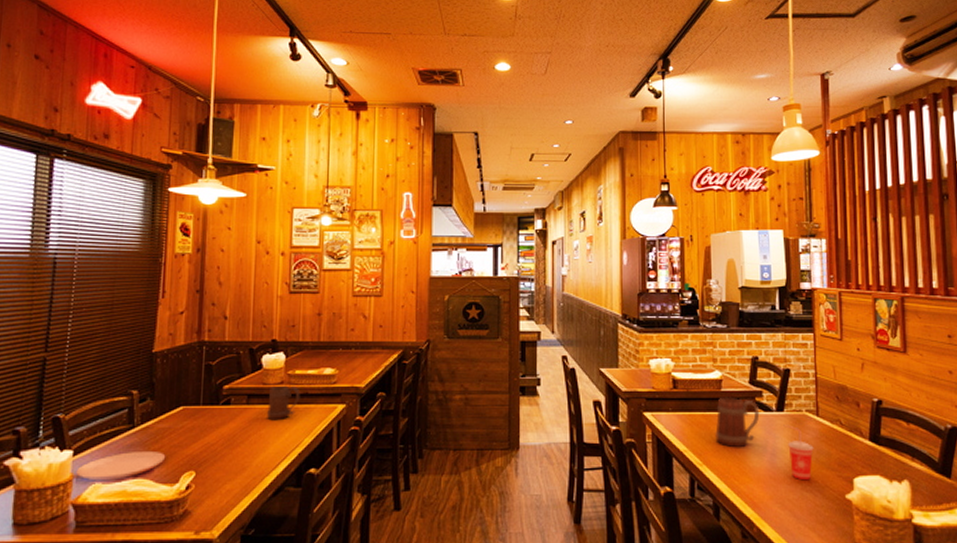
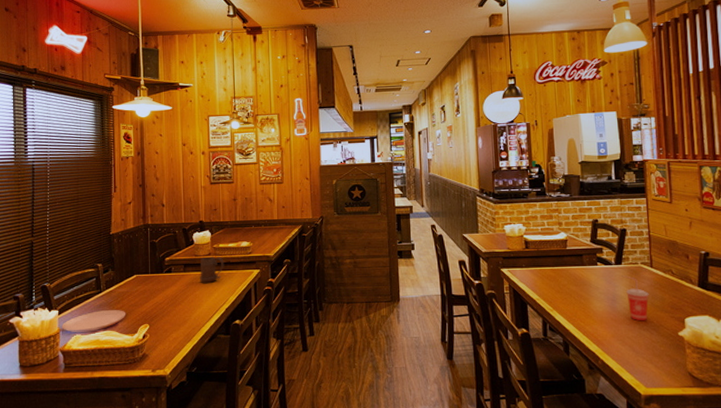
beer mug: present [715,397,760,447] -> none [563,254,601,295]

